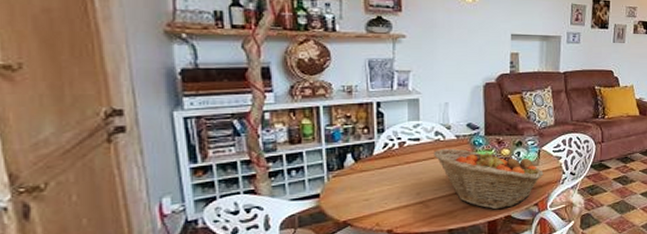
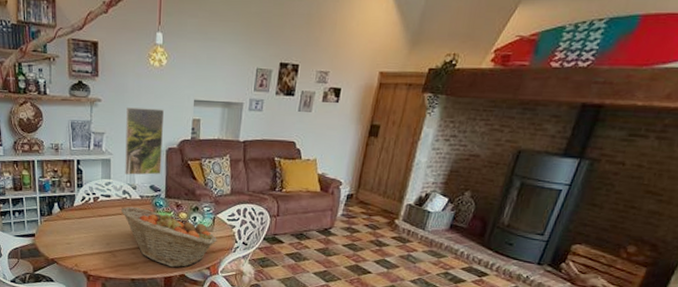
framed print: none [436,43,479,114] -> present [125,107,164,175]

